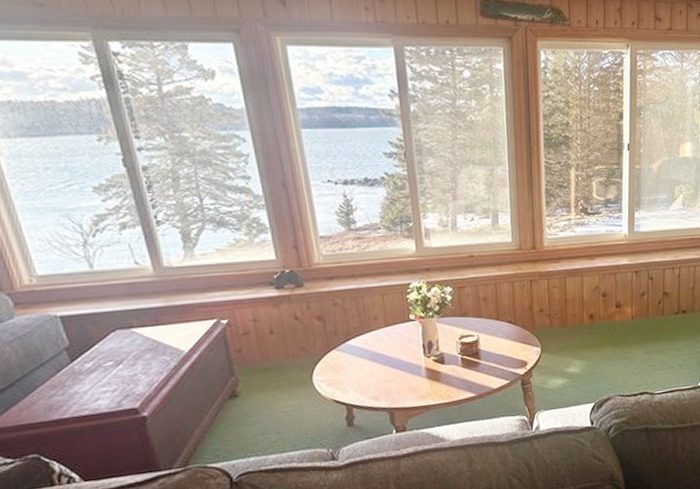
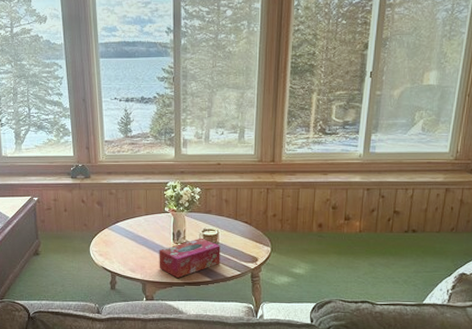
tissue box: none [407,346,484,399] -> present [159,238,220,278]

